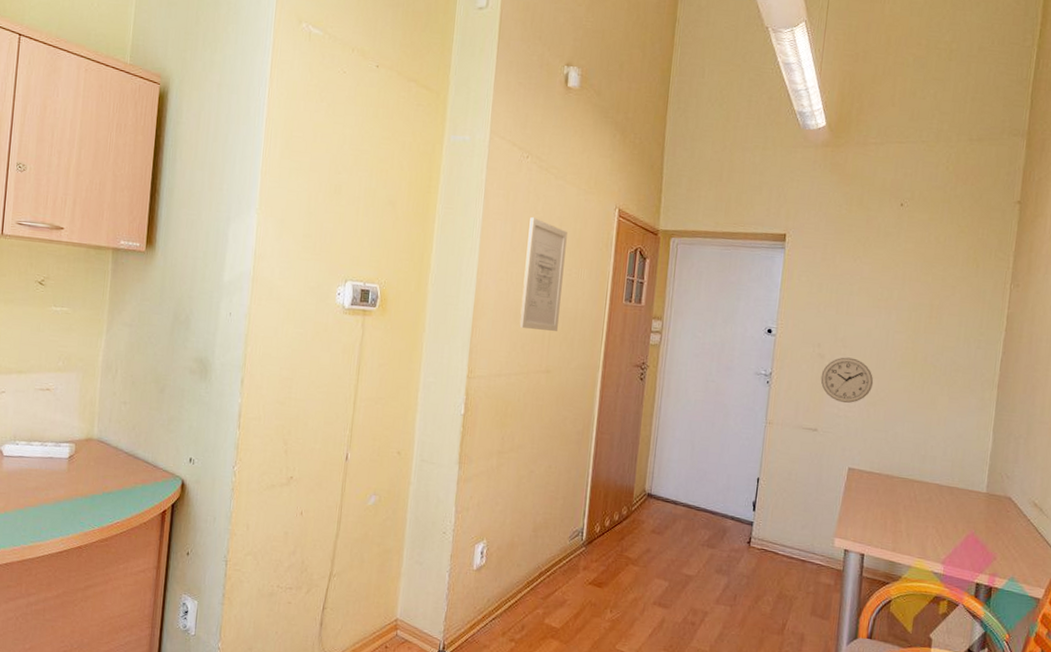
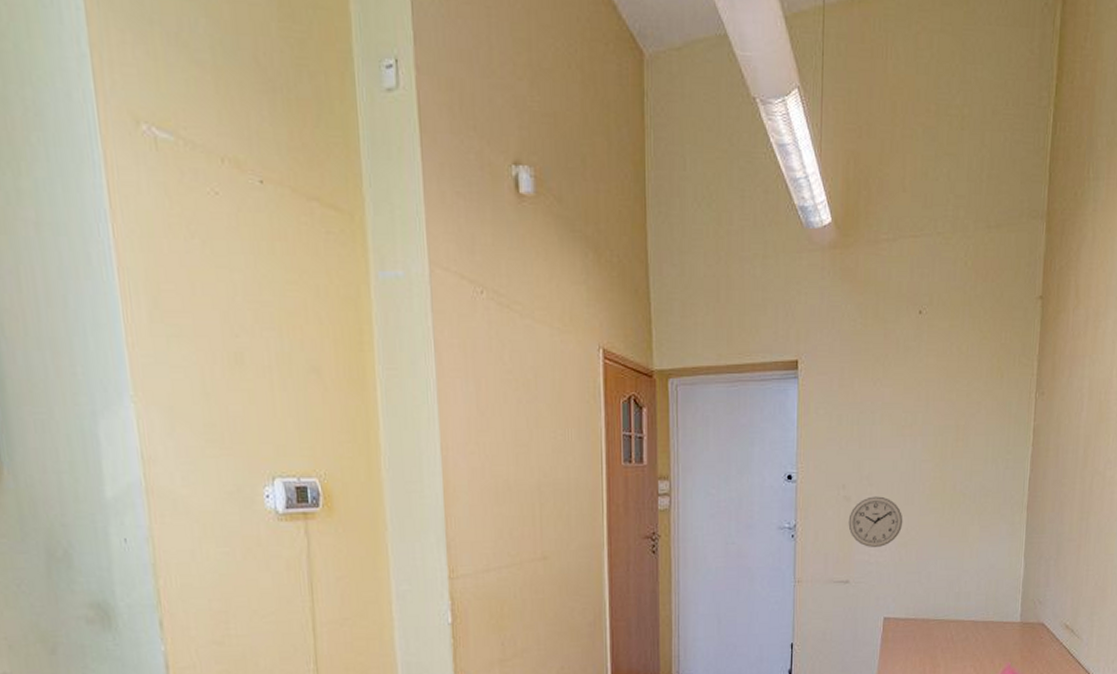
wall art: present [519,217,567,331] -> none [496,370,550,510]

